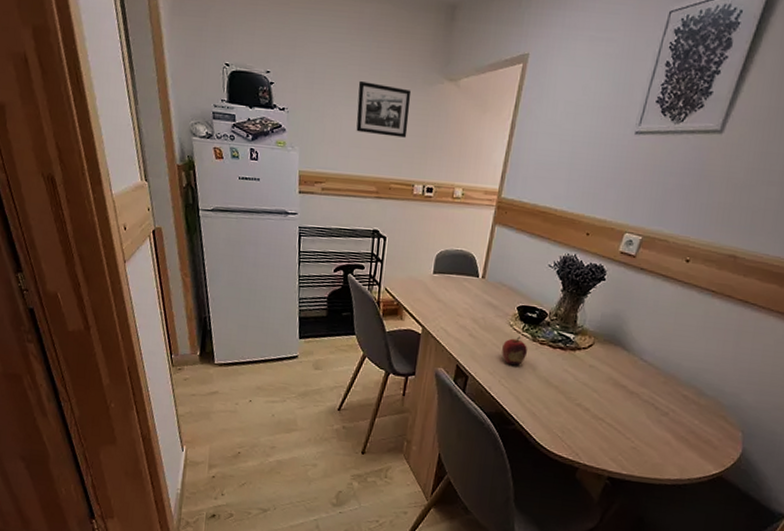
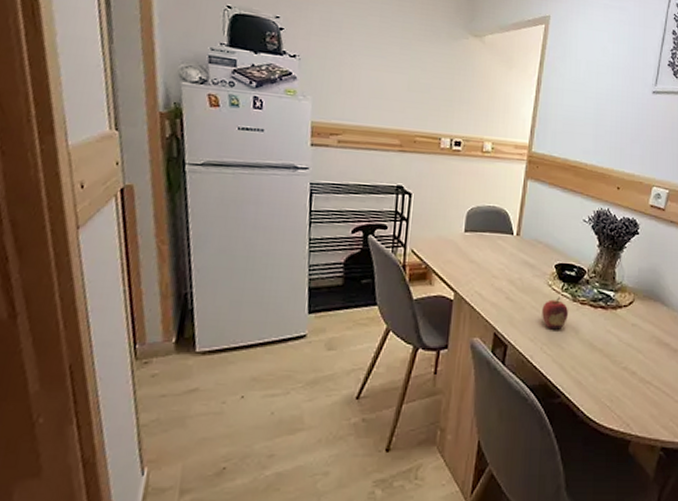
picture frame: present [356,81,412,138] -> none [377,32,436,90]

